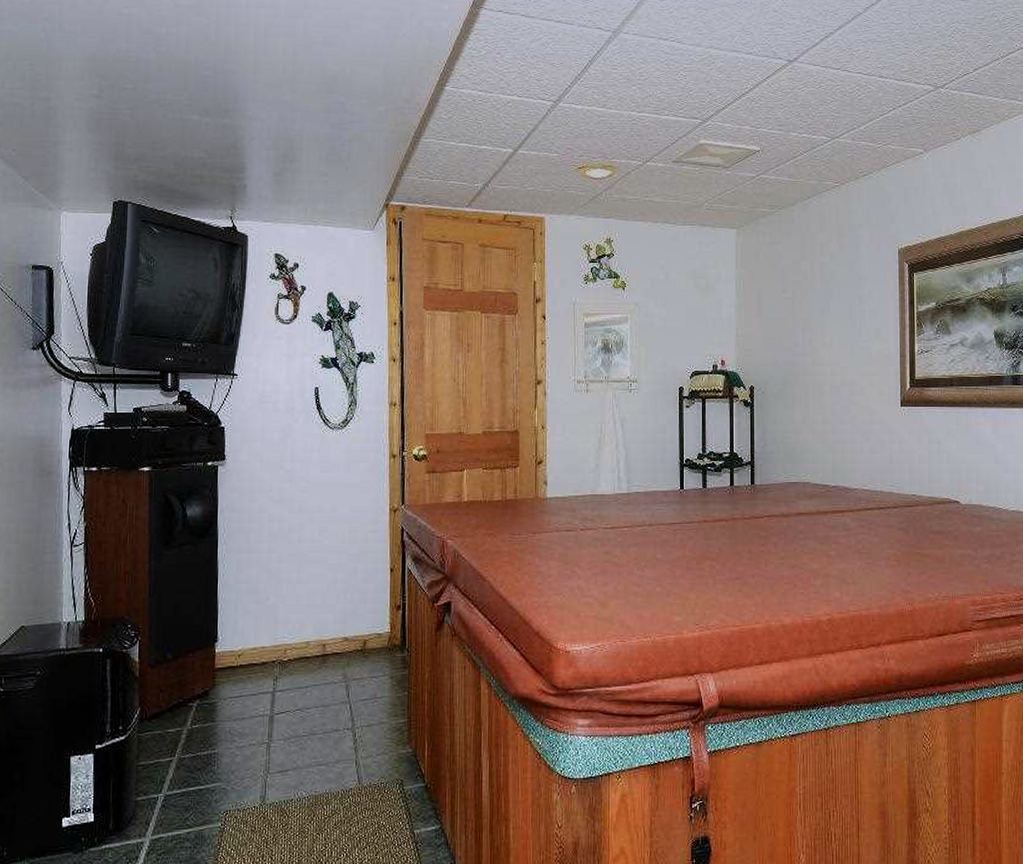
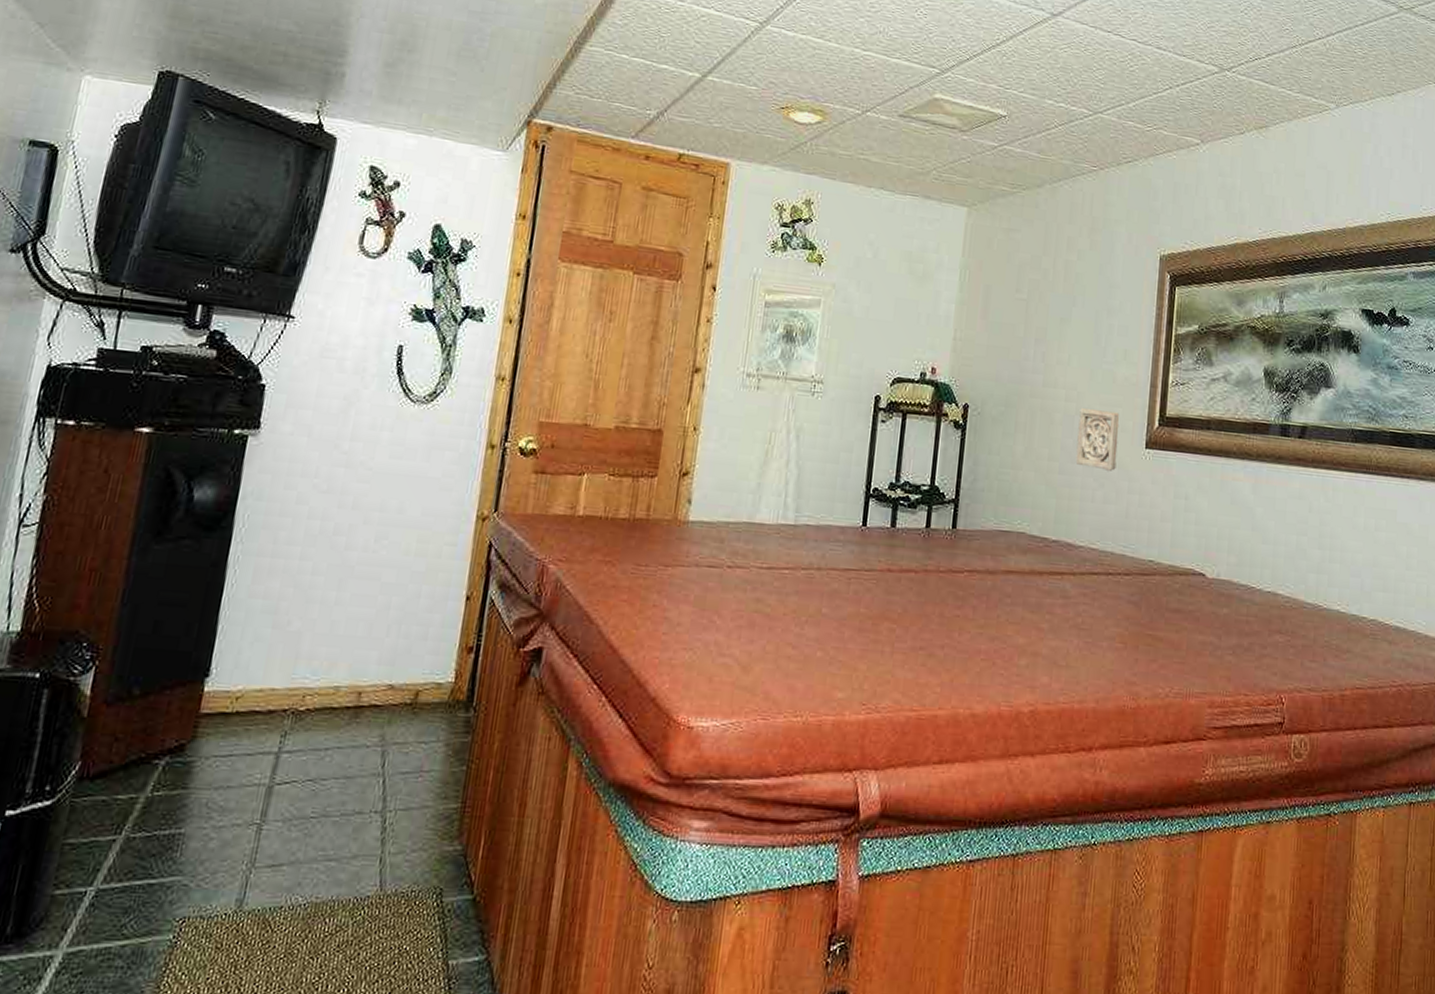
wall ornament: none [844,380,878,428] -> present [1075,408,1119,472]

